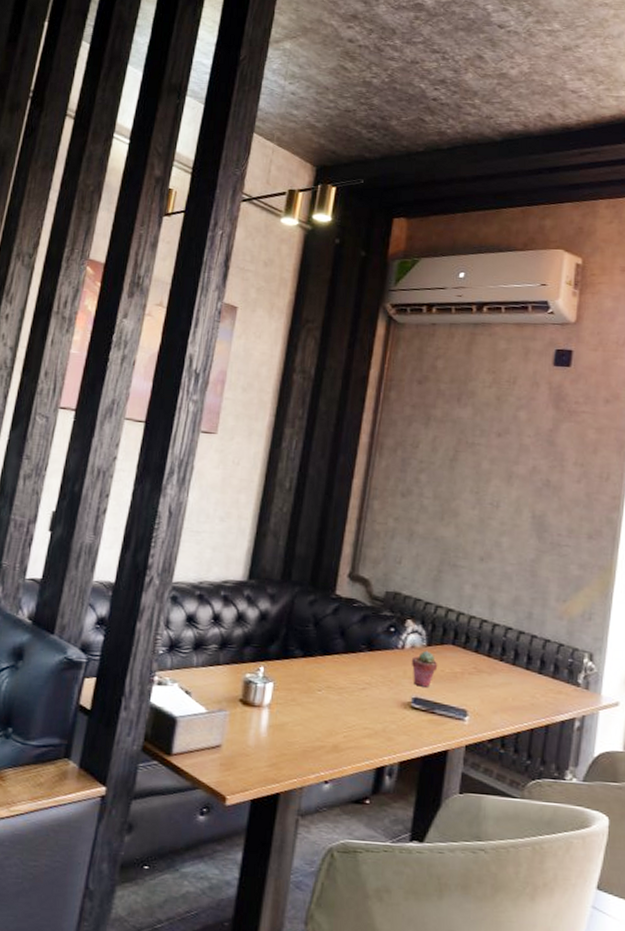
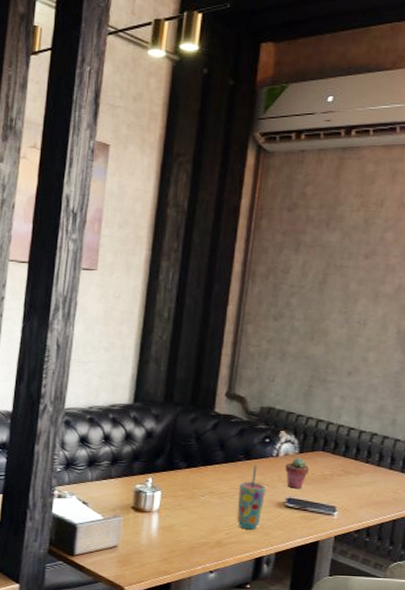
cup: none [356,657,391,734] -> present [236,464,267,530]

